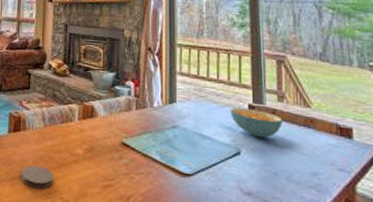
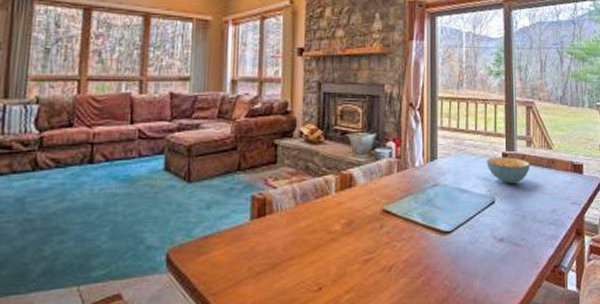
coaster: present [21,165,54,189] -> none [268,252,308,279]

